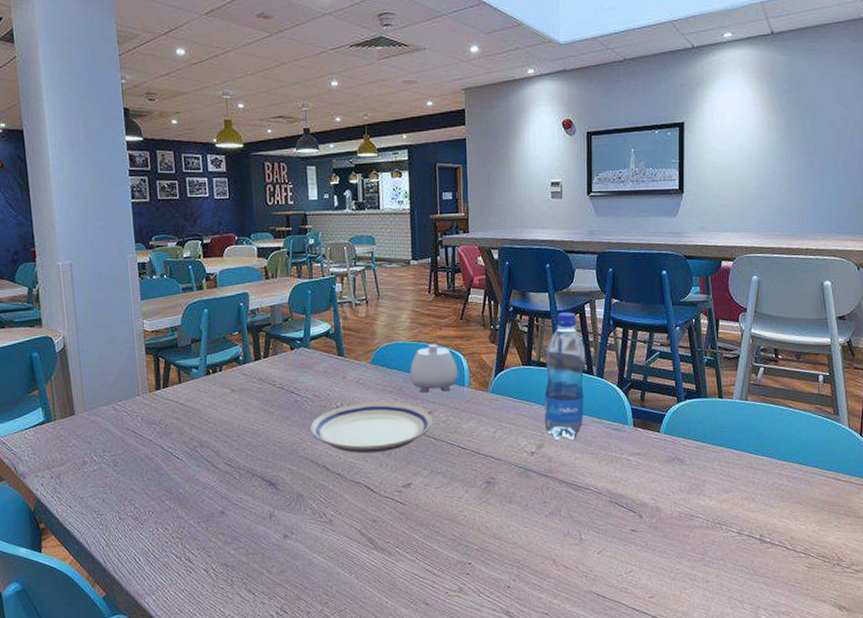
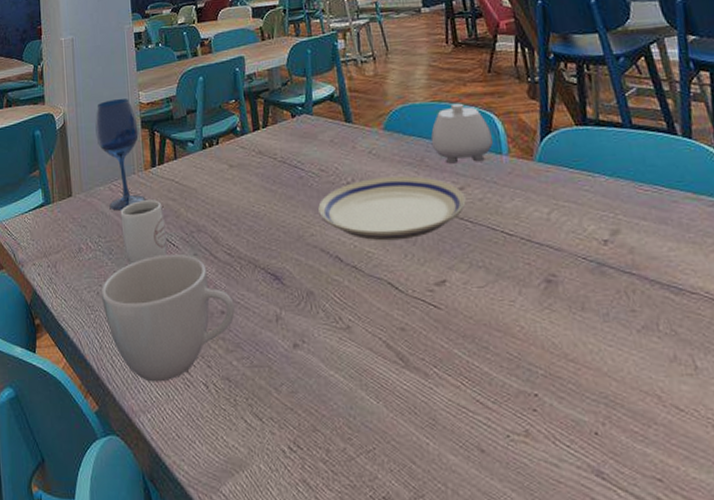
wineglass: none [97,326,150,428] -> present [95,99,146,211]
cup: none [106,465,235,571] -> present [100,253,236,382]
mug: none [125,419,172,475] -> present [120,200,168,264]
bottle: present [544,312,586,440] -> none [605,55,673,224]

